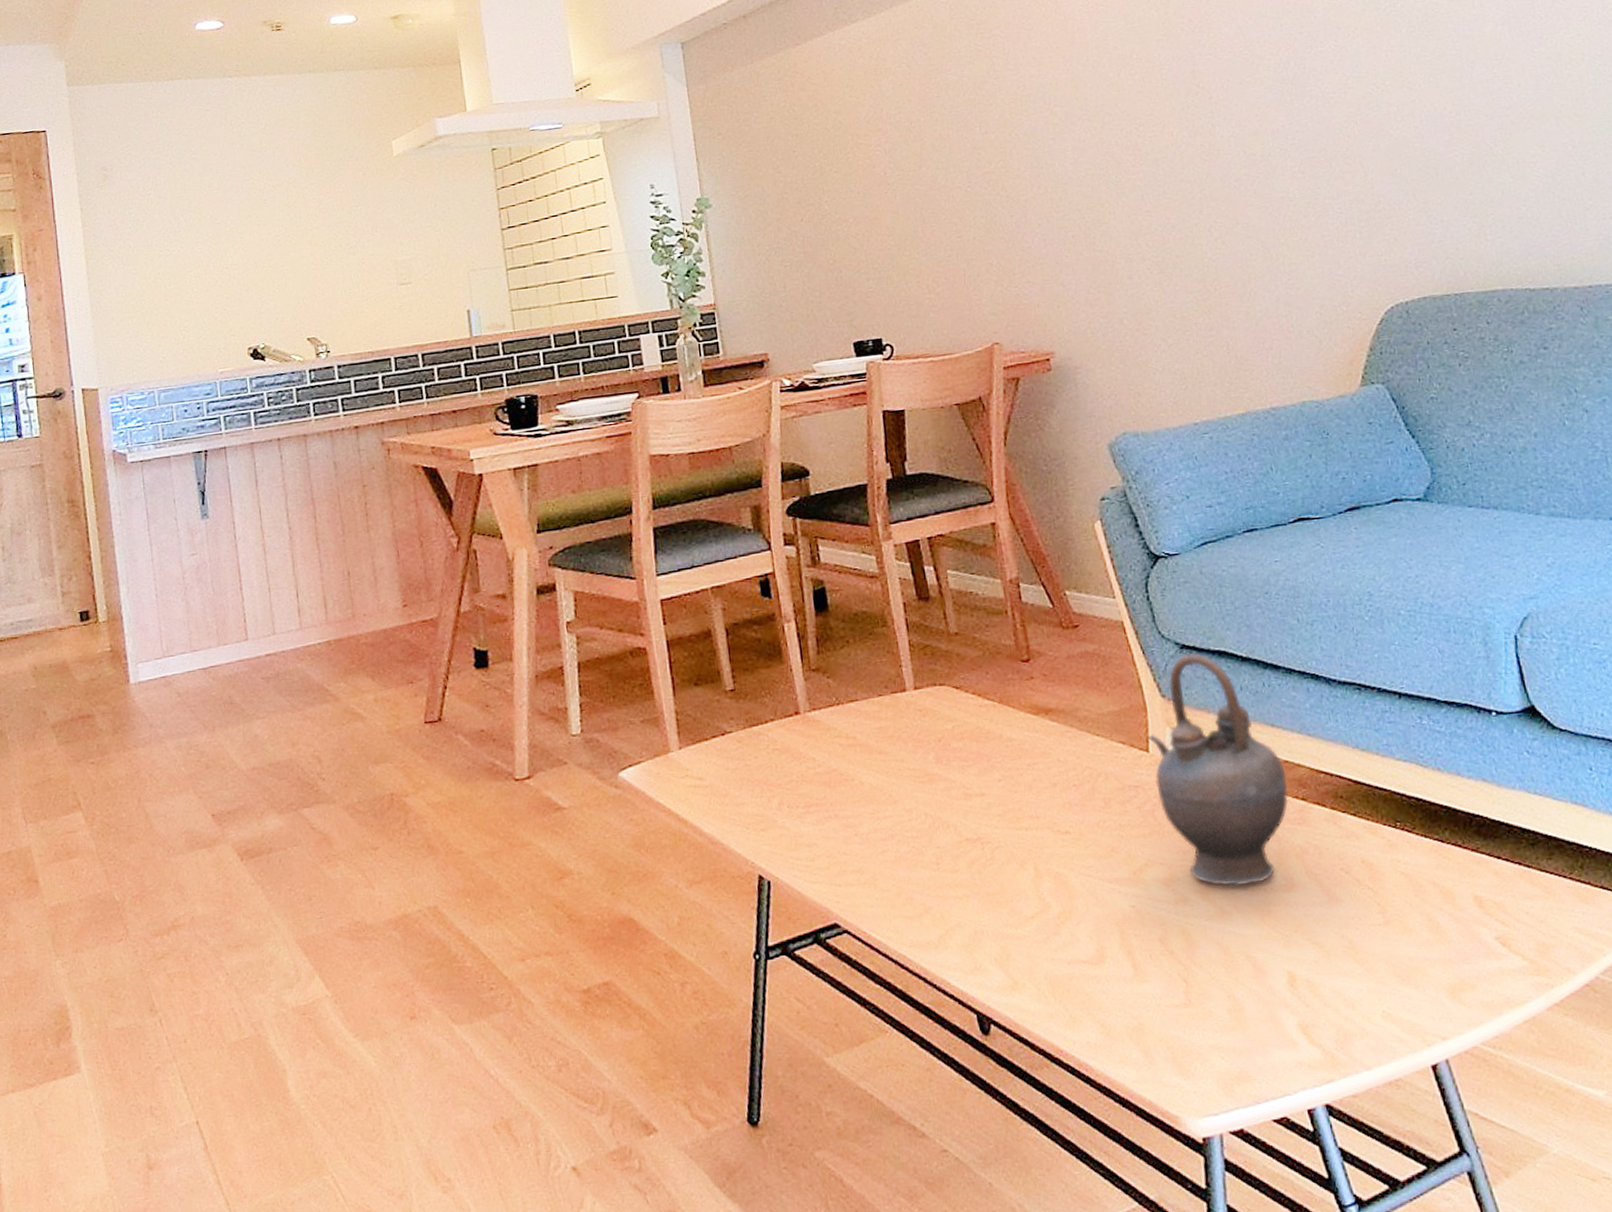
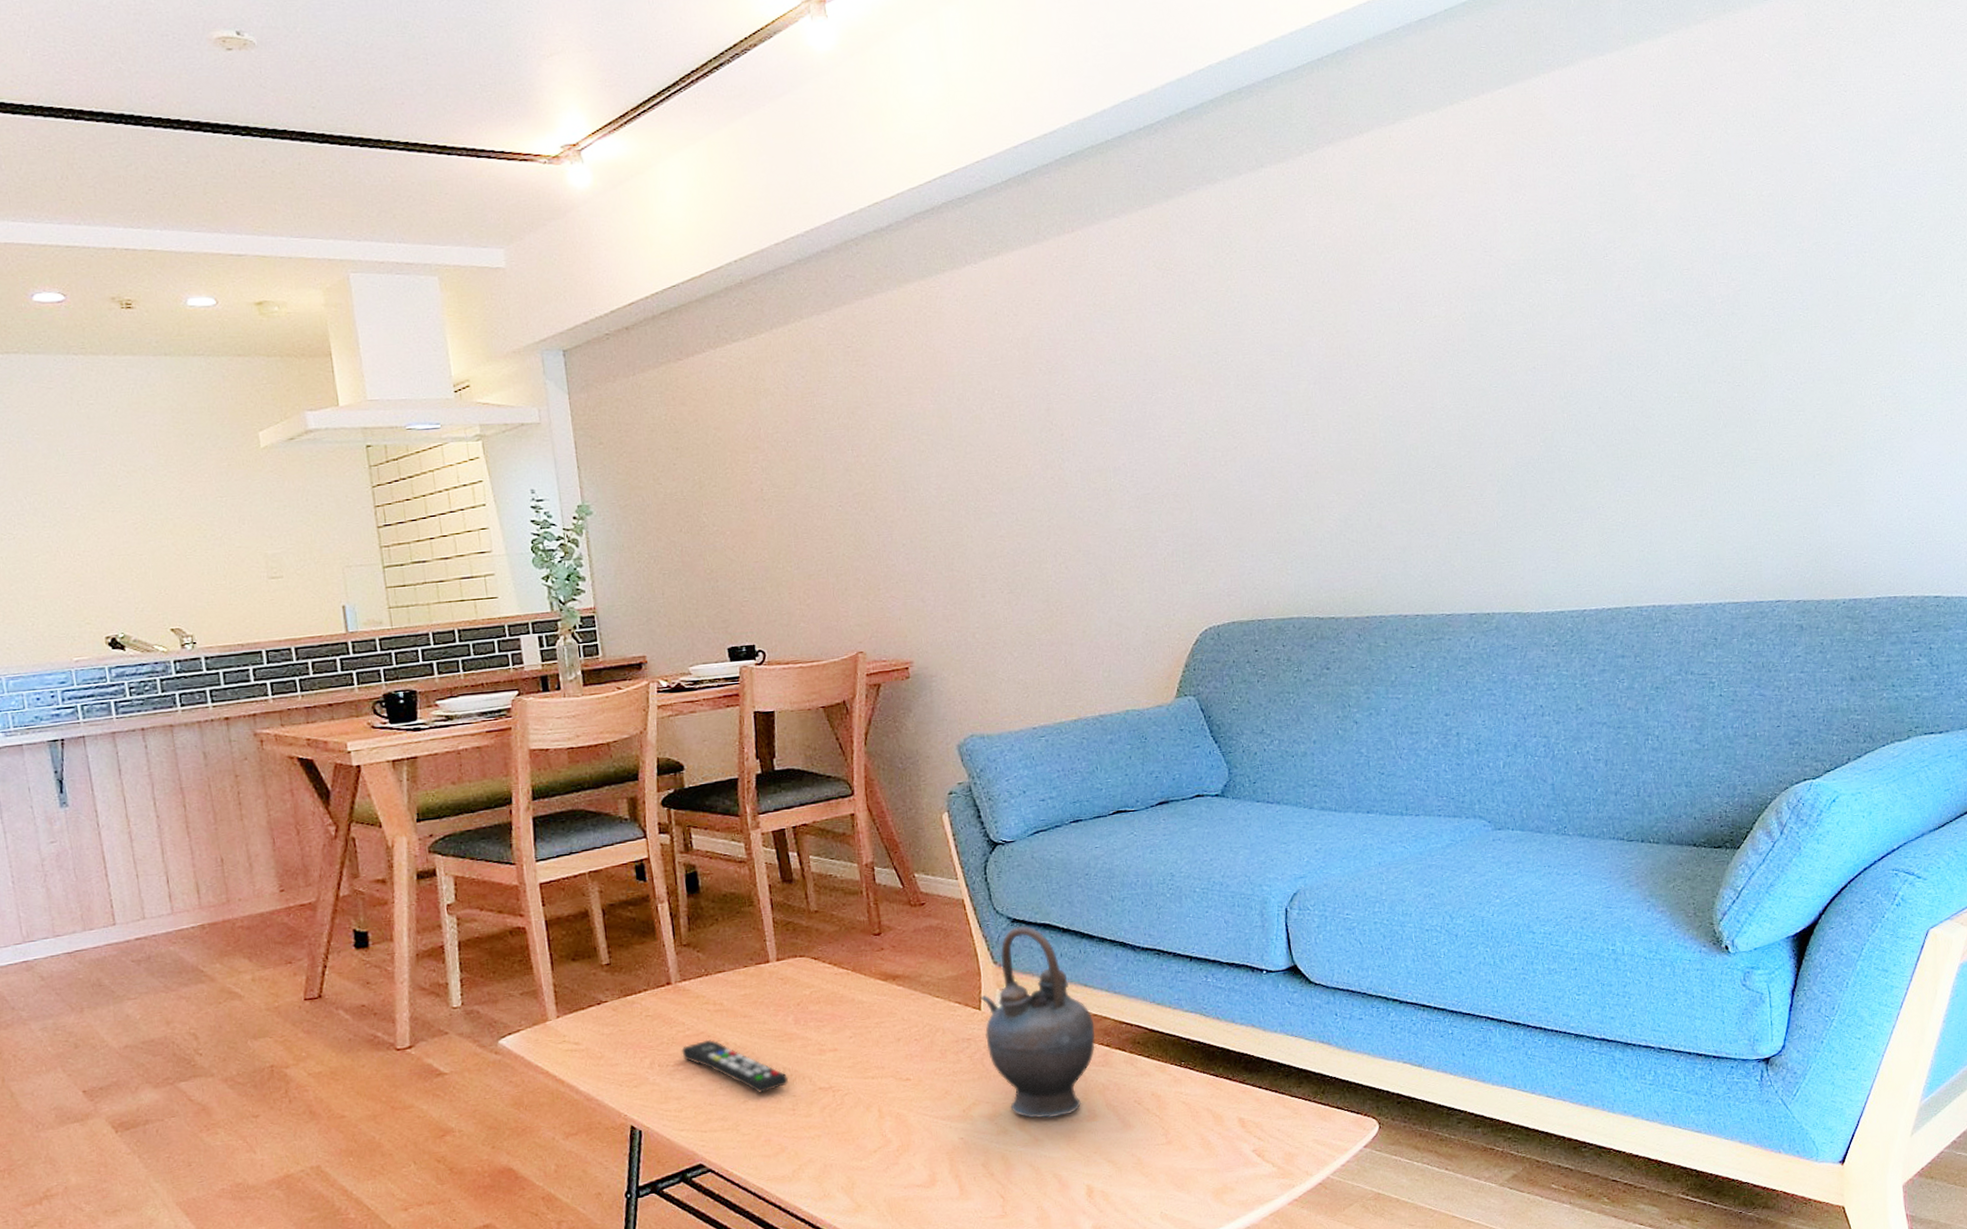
remote control: none [812,778,931,843] -> present [681,1039,789,1093]

